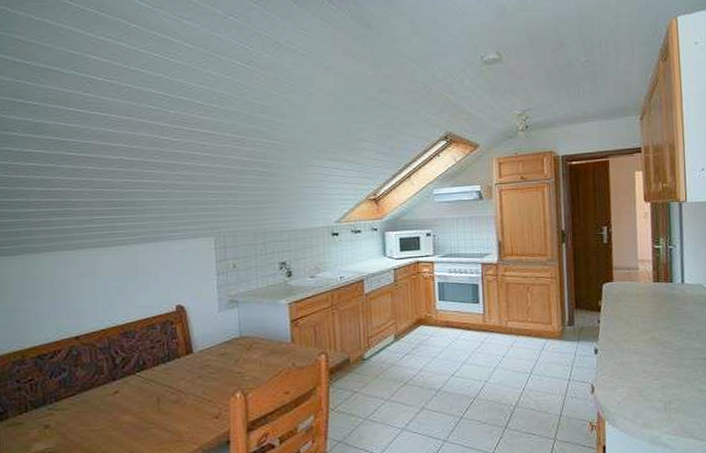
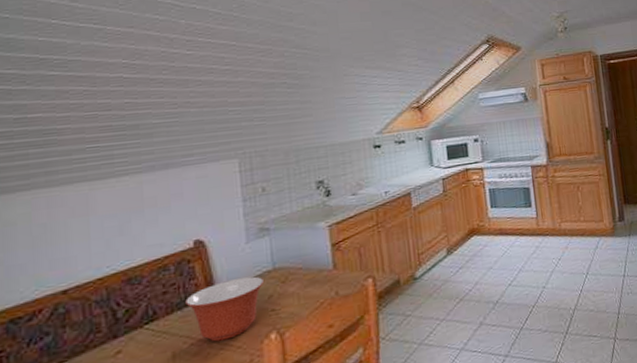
mixing bowl: none [168,342,233,394] -> present [185,276,265,342]

